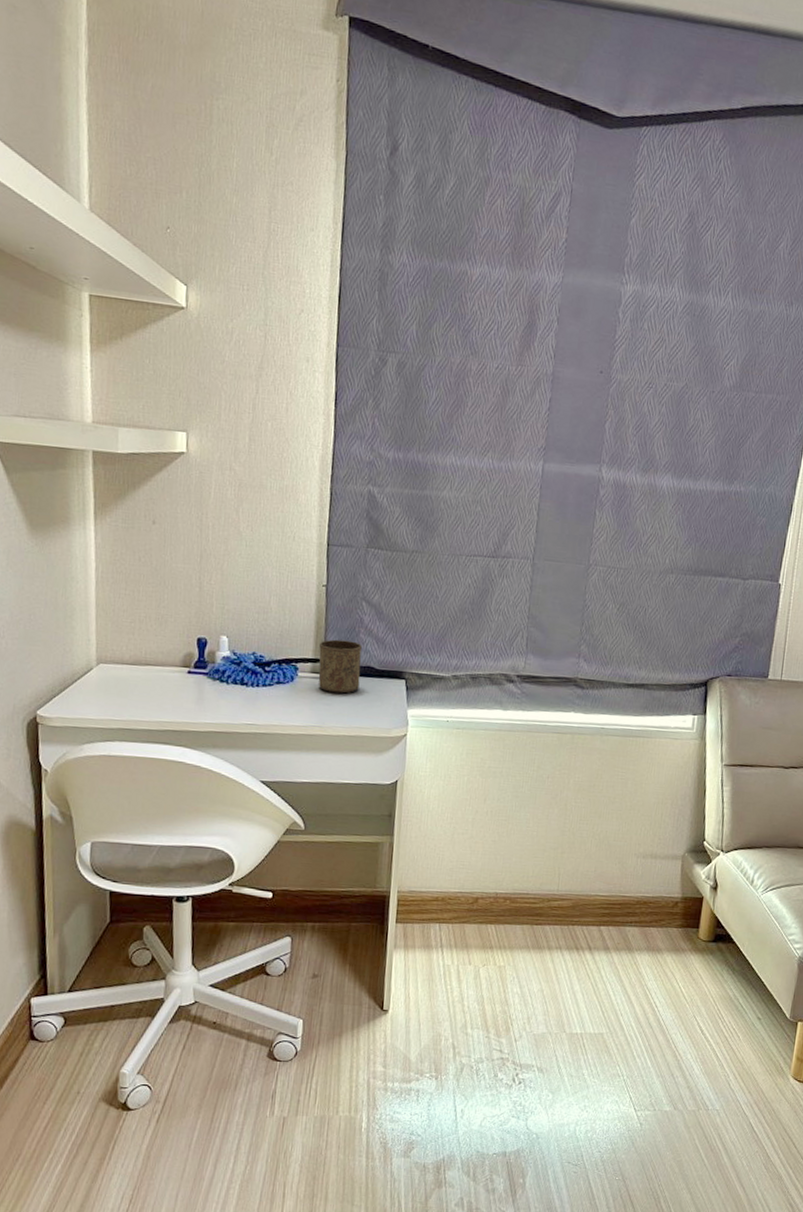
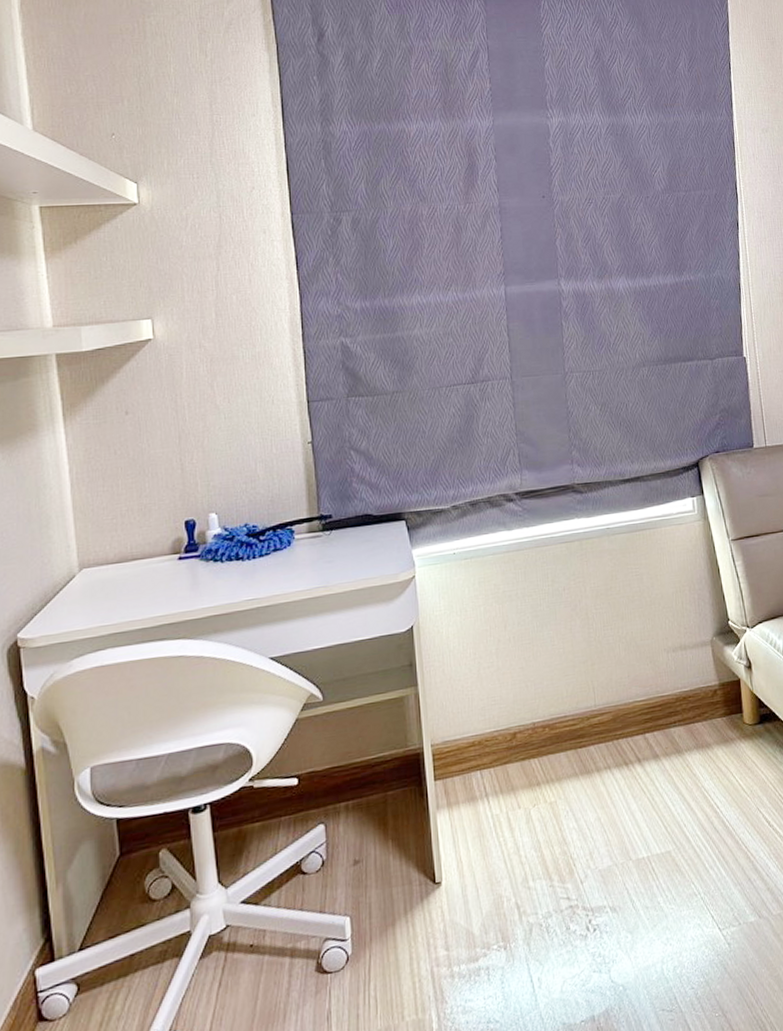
cup: present [318,639,362,694] -> none [313,492,360,549]

